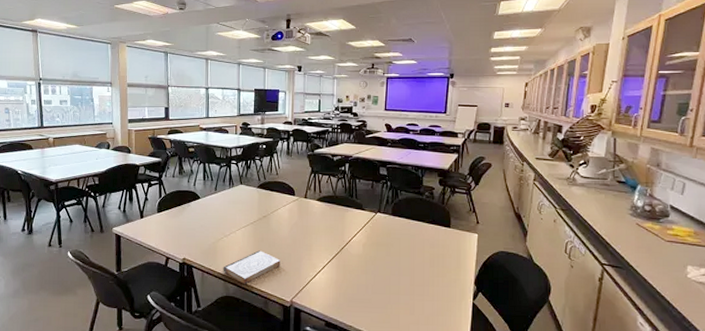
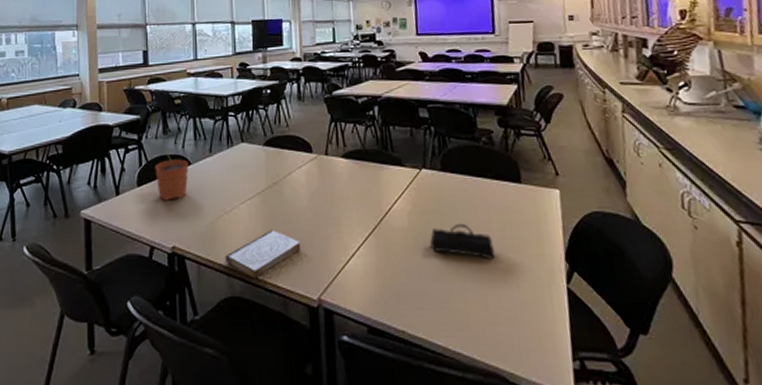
plant pot: none [172,186,199,225] -> present [155,149,189,201]
pencil case: none [377,253,425,281] -> present [430,223,496,260]

